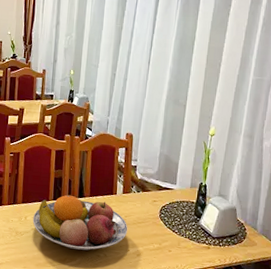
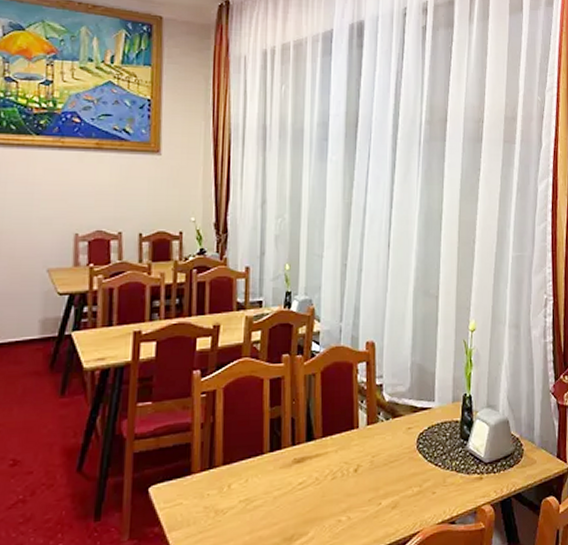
fruit bowl: present [32,195,128,251] -> none [240,440,377,519]

